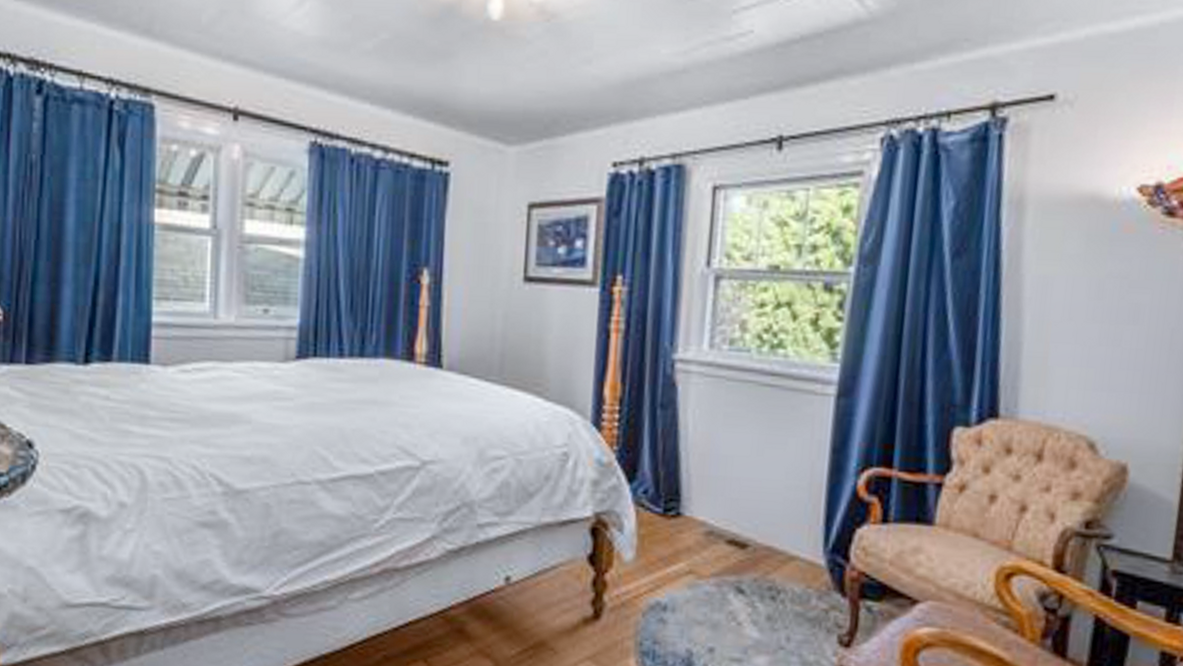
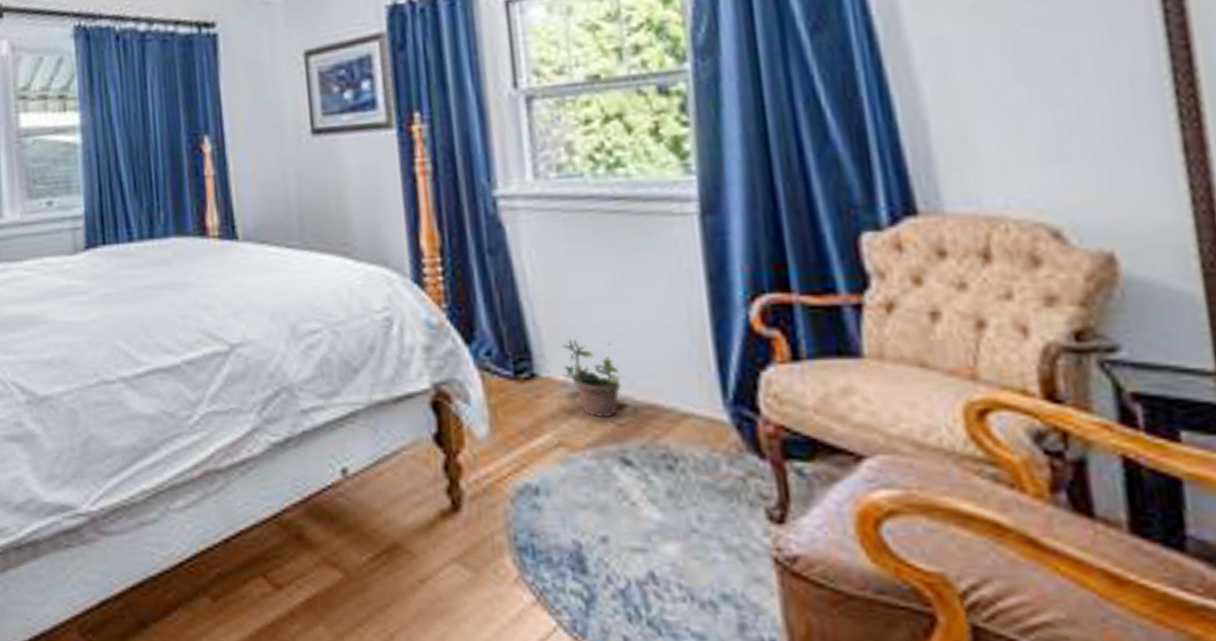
potted plant: none [702,487,748,554] -> present [562,338,621,417]

